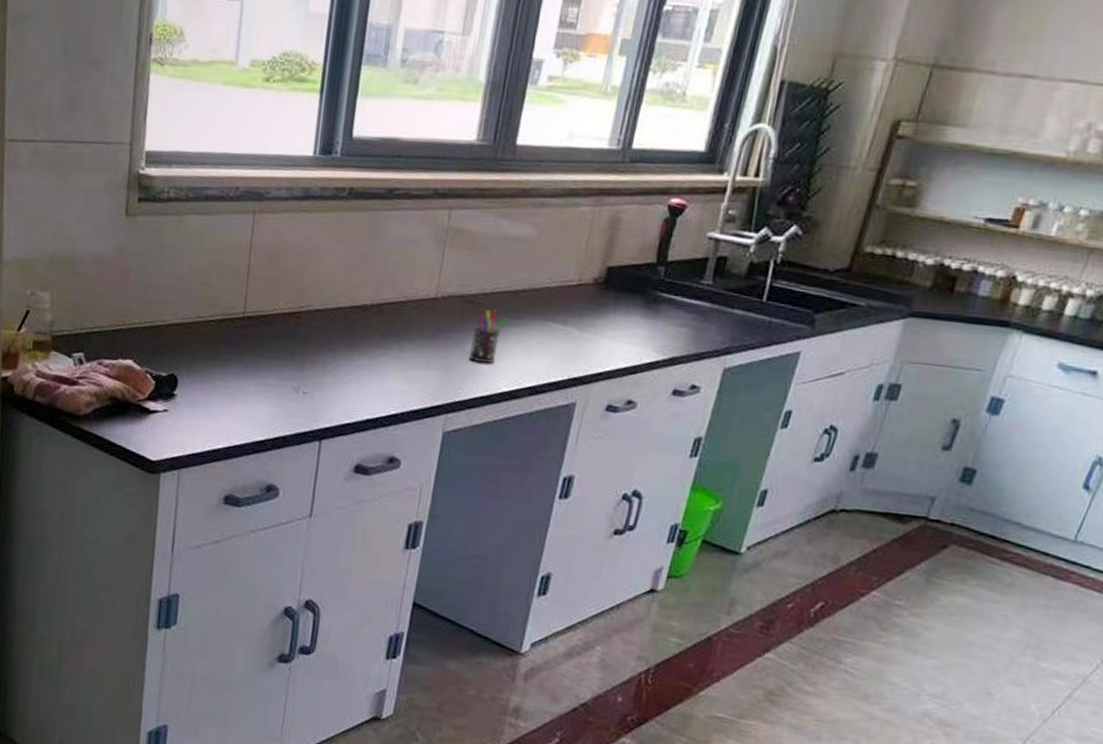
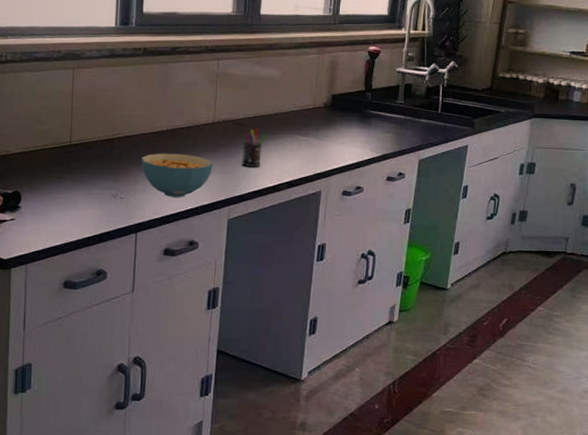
cereal bowl: none [333,335,430,398] -> present [140,153,213,197]

